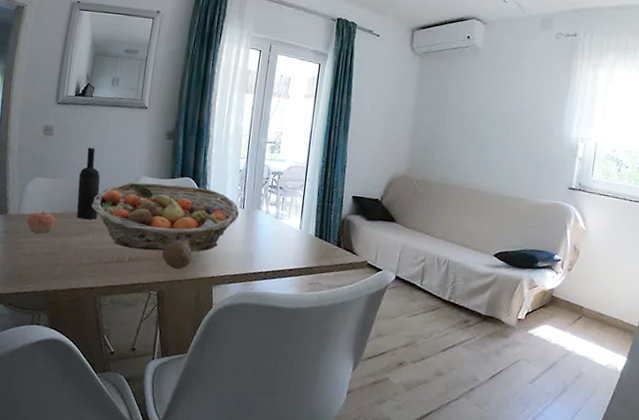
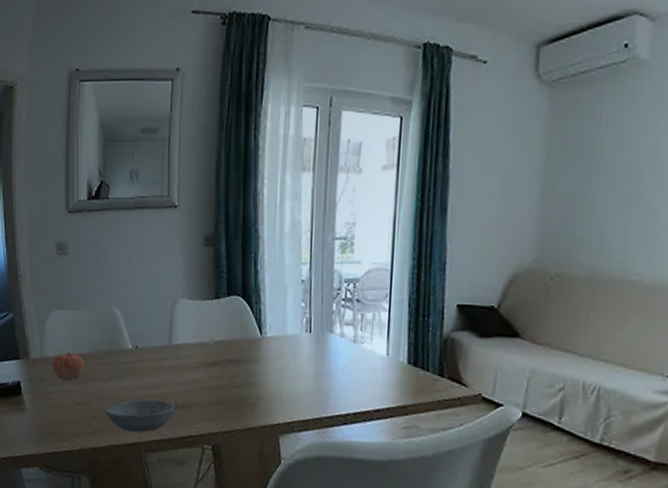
bowl: none [69,252,130,279] -> present [106,399,175,432]
wine bottle: present [76,147,101,220] -> none [104,266,132,359]
fruit basket: present [91,182,240,252] -> none [123,306,306,394]
fruit: present [162,239,193,269] -> none [214,378,251,416]

